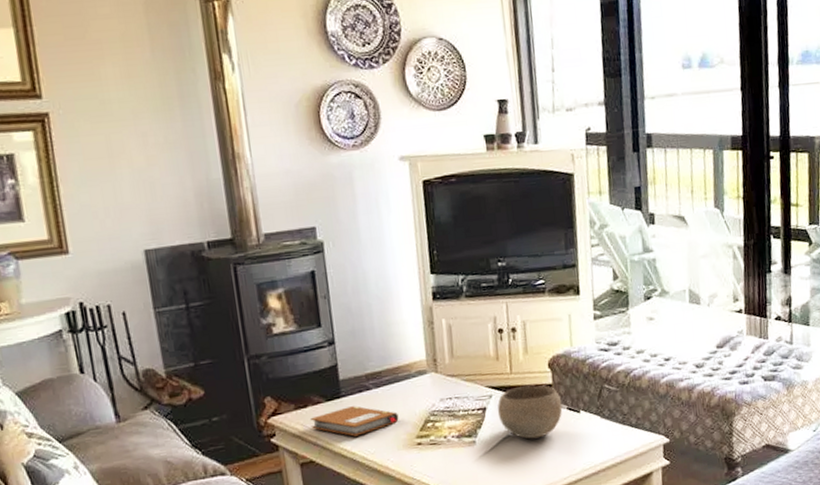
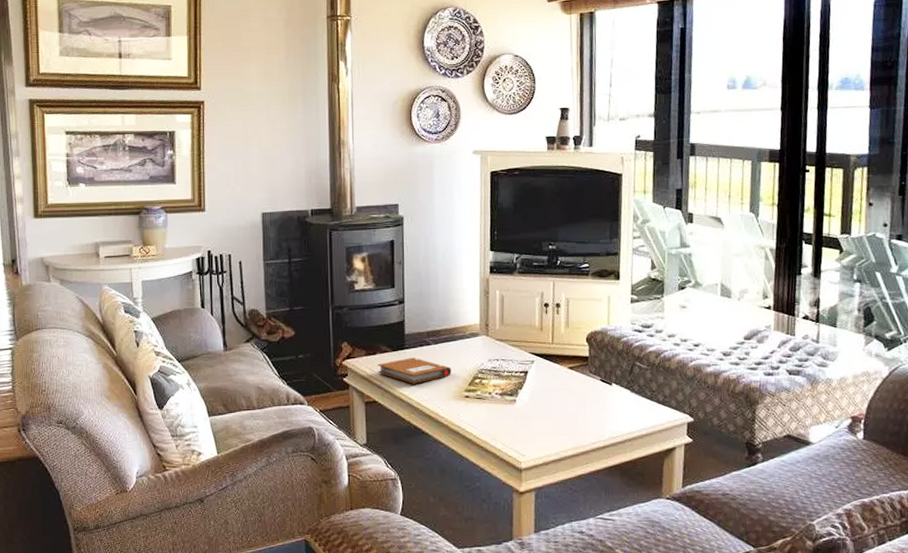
bowl: present [497,384,563,439] -> none [537,356,596,404]

